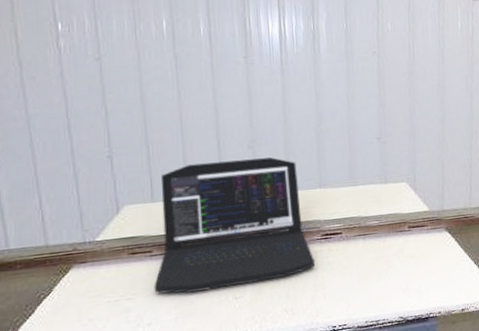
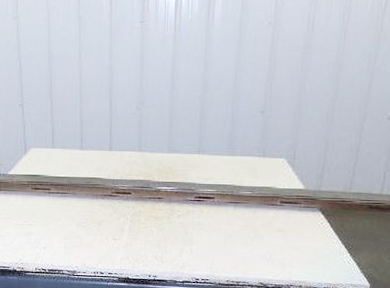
laptop: present [154,157,316,294] -> none [50,119,187,230]

